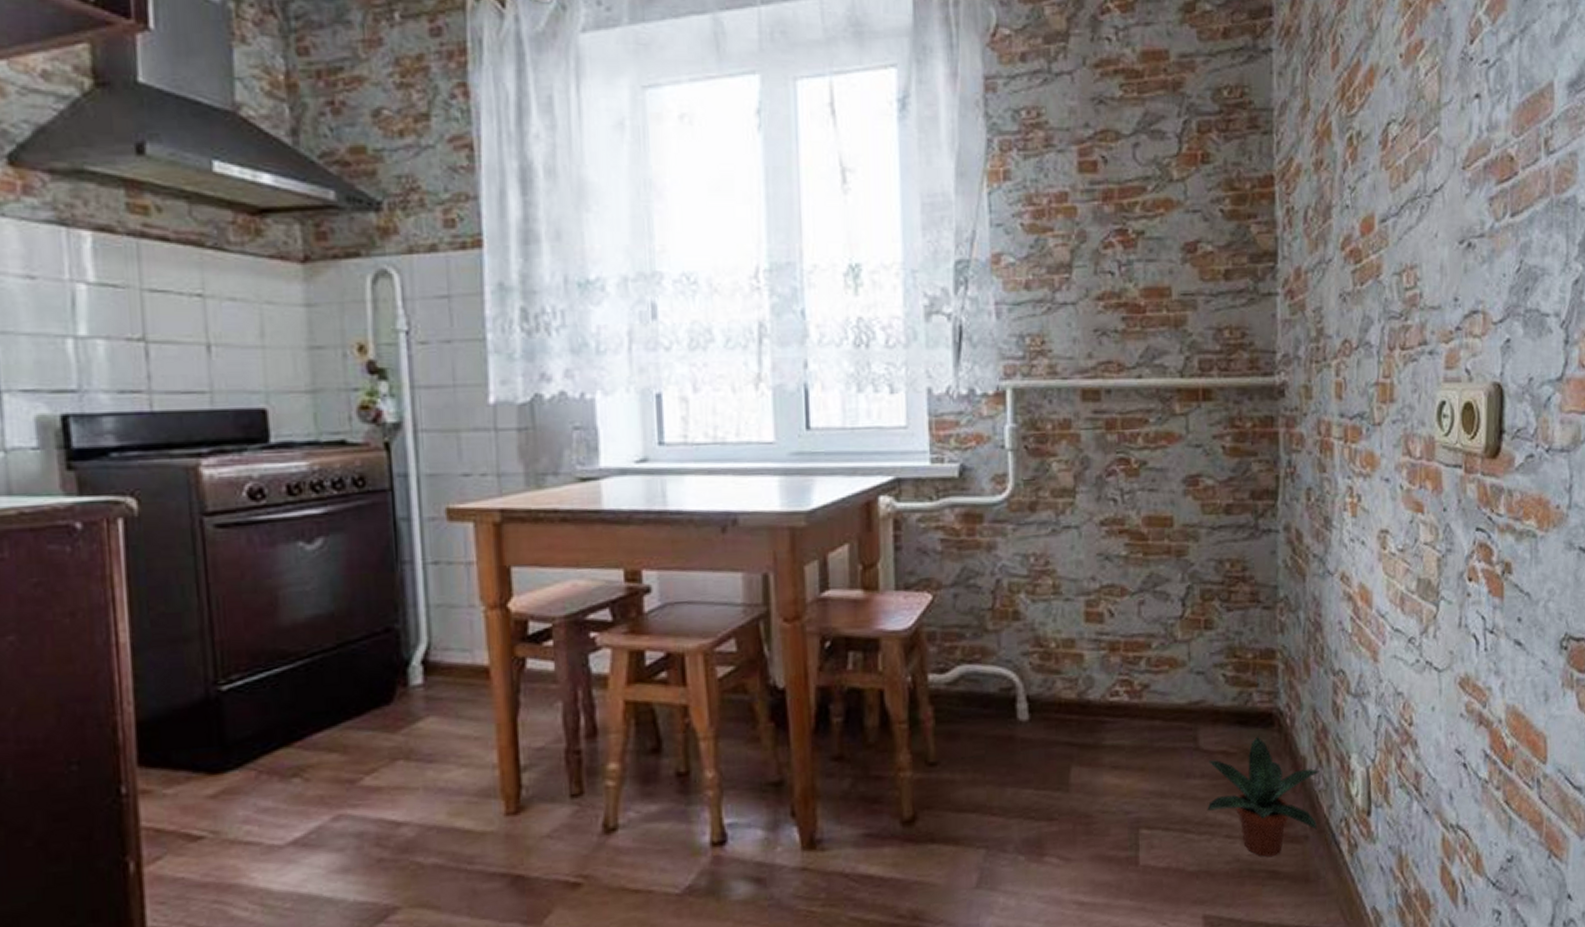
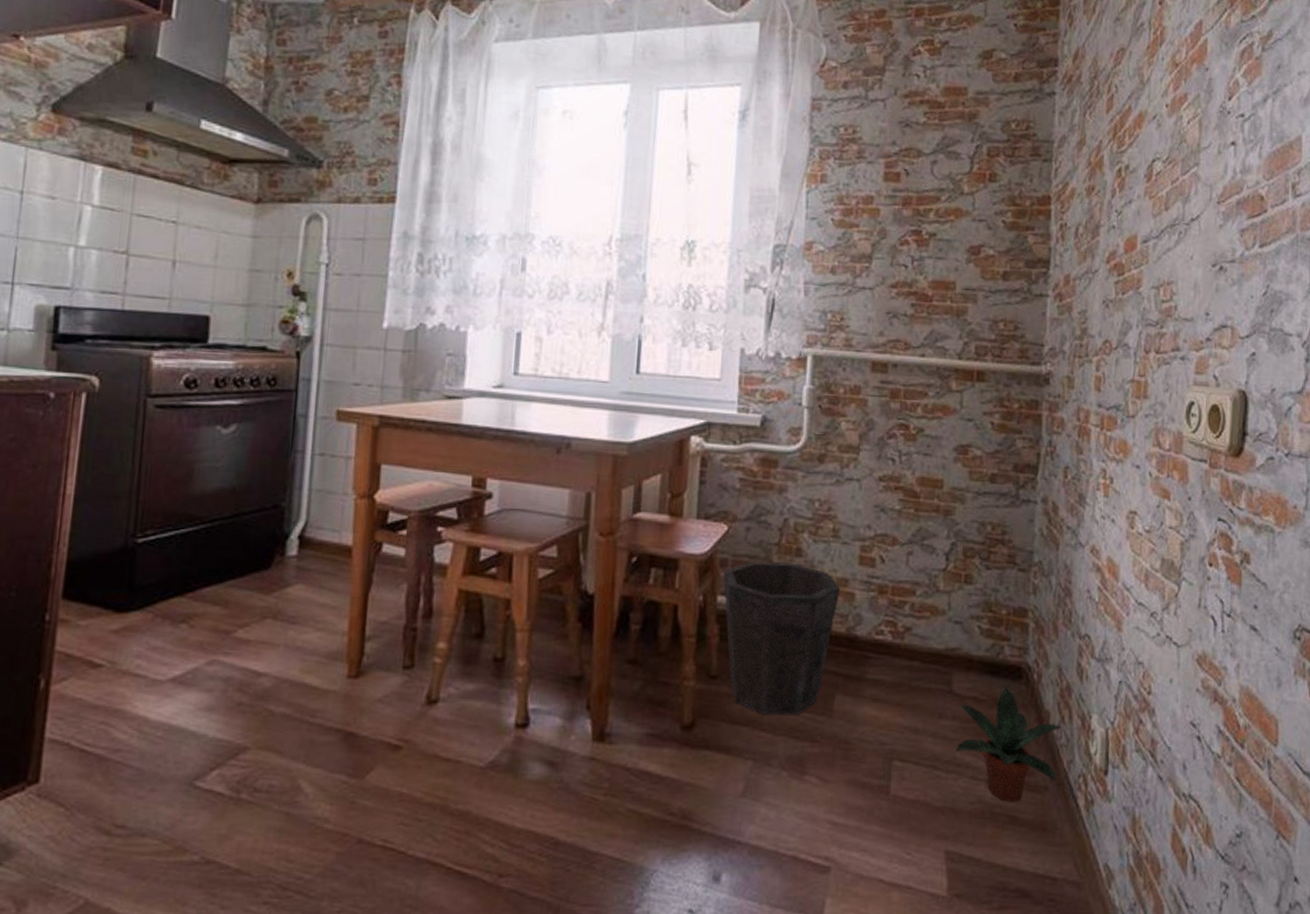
waste bin: none [932,628,1067,799] -> present [723,561,841,716]

